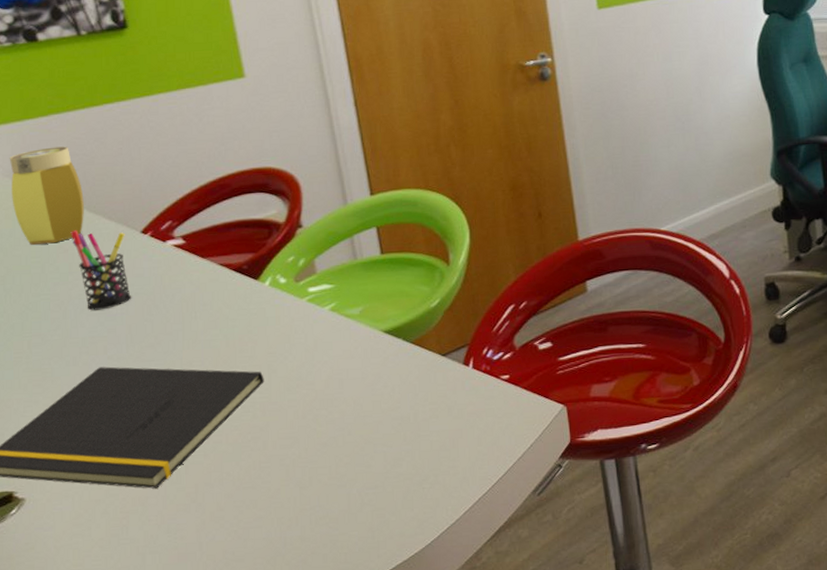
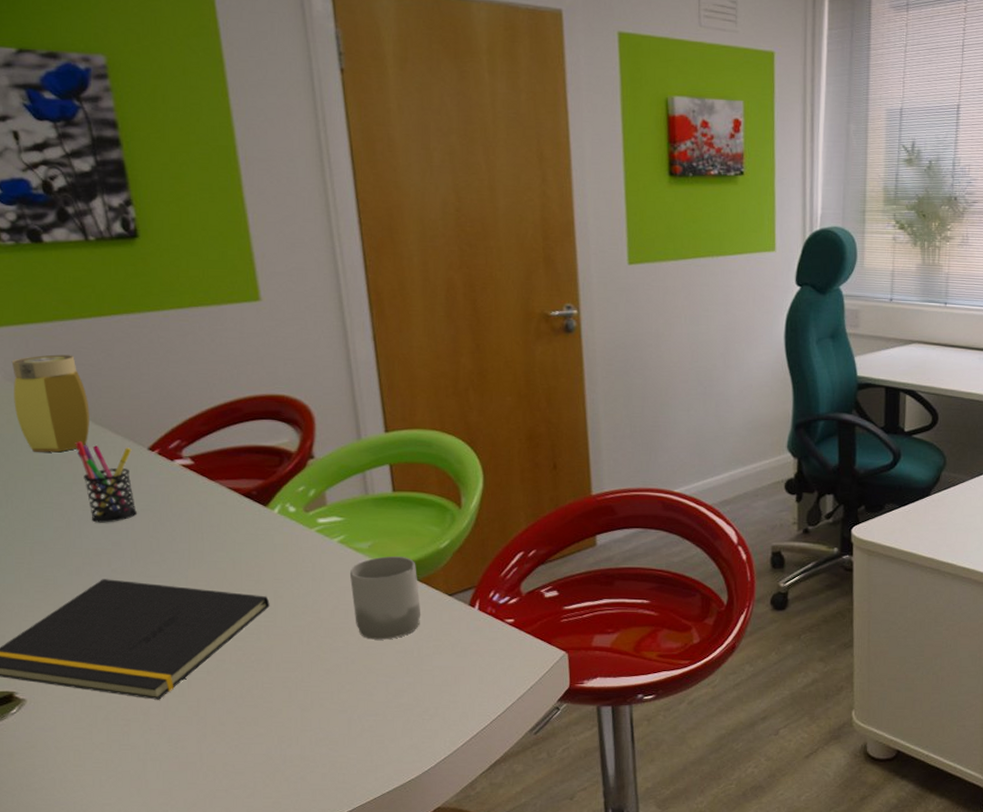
cup: none [342,319,416,408] -> present [349,556,421,640]

